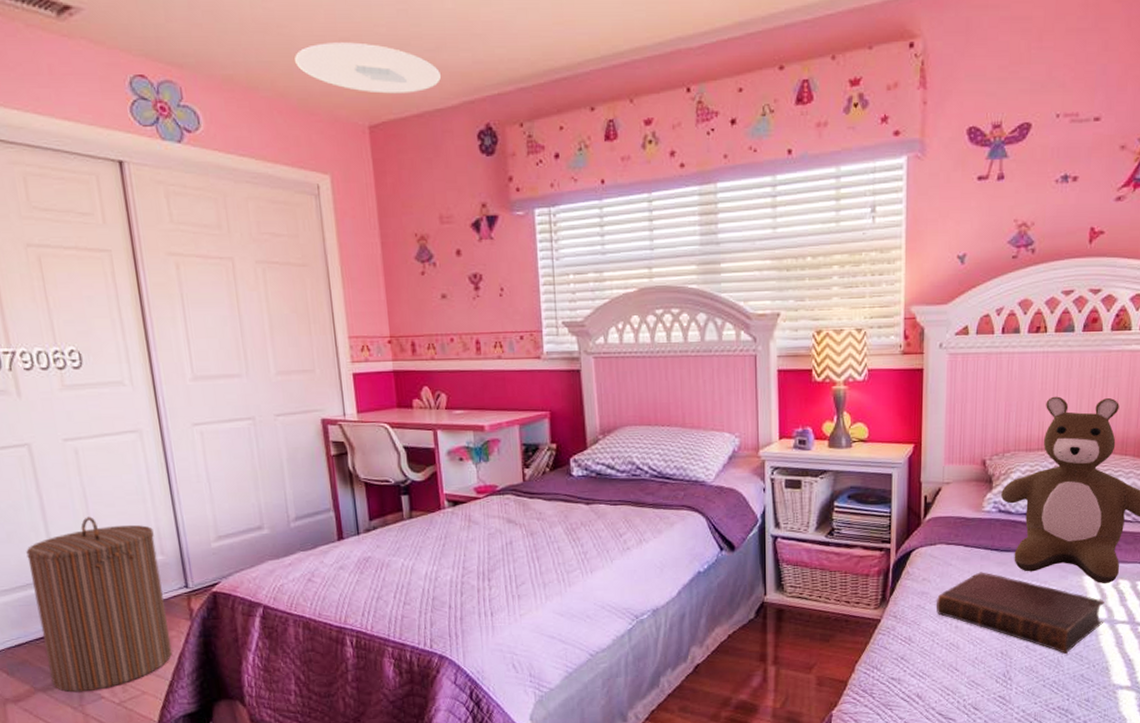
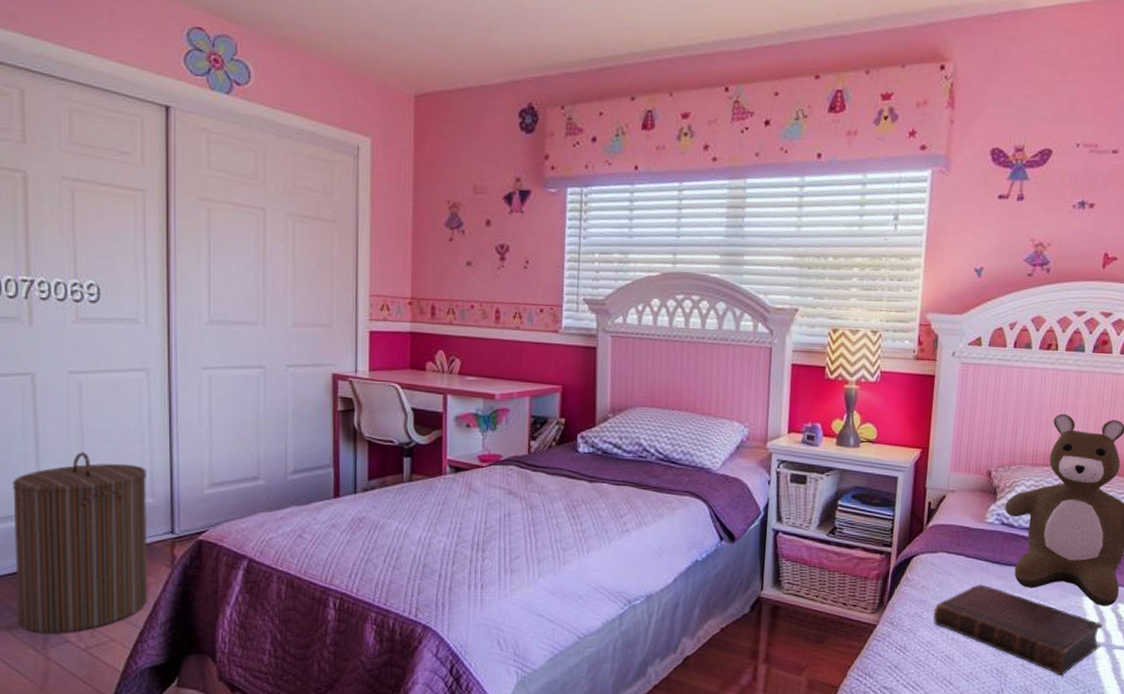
ceiling light: present [295,42,442,94] -> none [351,14,491,68]

